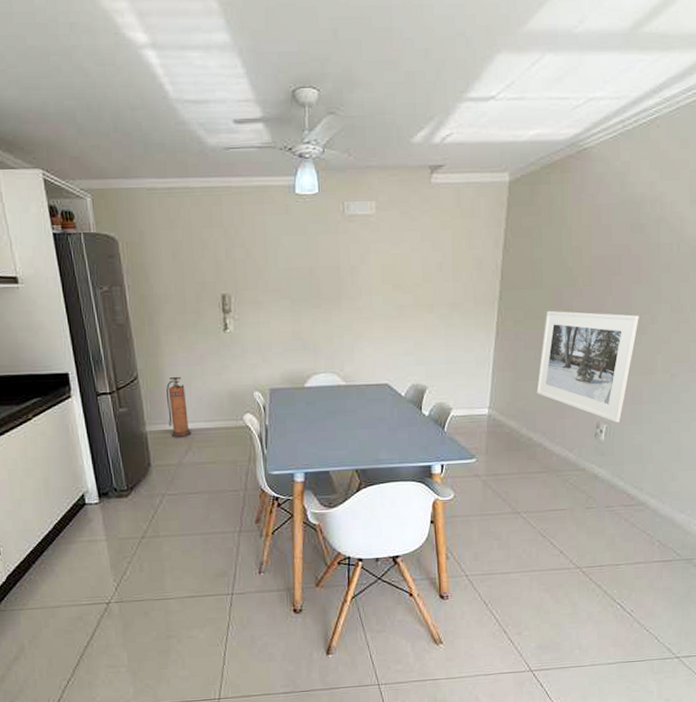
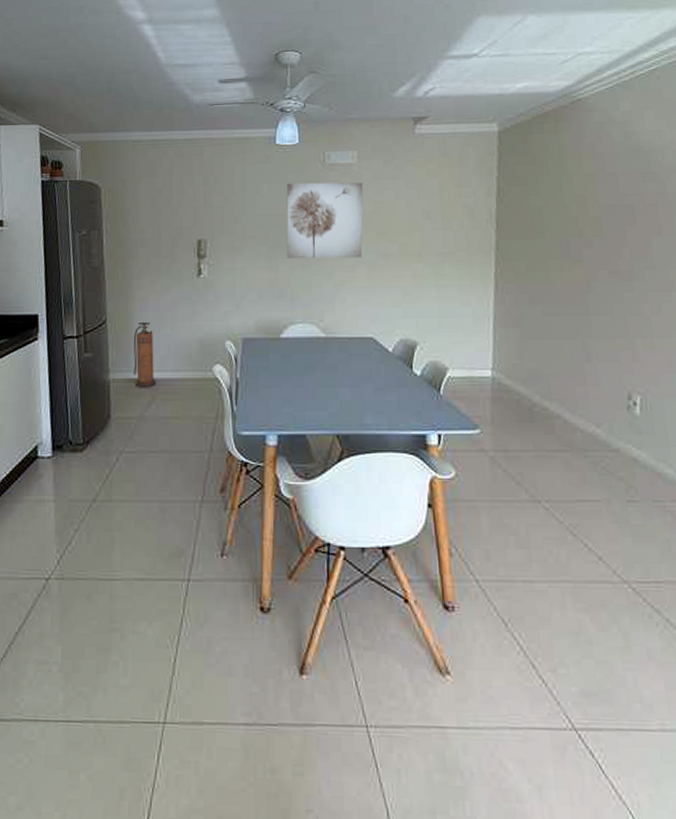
wall art: none [307,234,381,312] -> present [286,182,364,259]
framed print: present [536,311,639,422] -> none [548,263,666,394]

